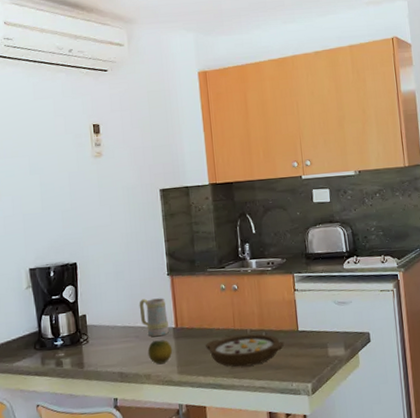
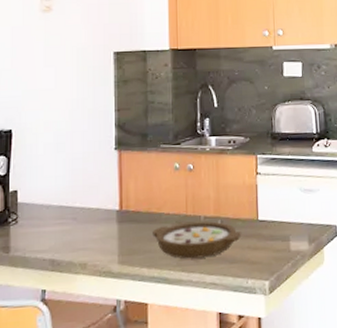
mug: present [139,298,169,337] -> none [80,175,111,220]
fruit: present [147,340,173,364] -> none [85,224,114,251]

